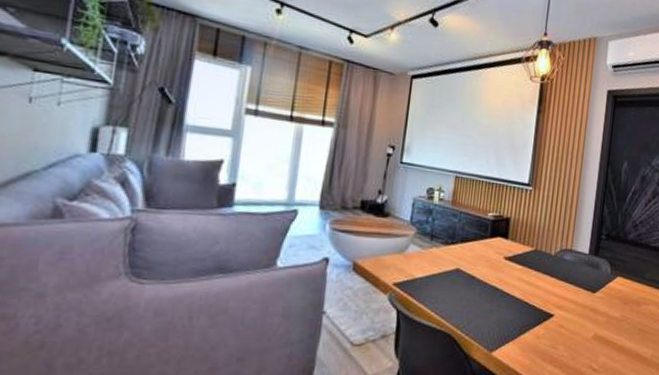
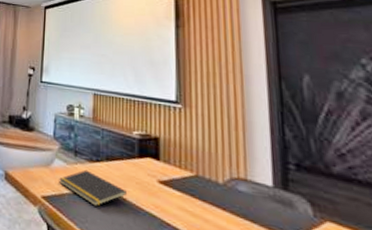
notepad: none [412,253,477,286] -> present [59,169,128,206]

